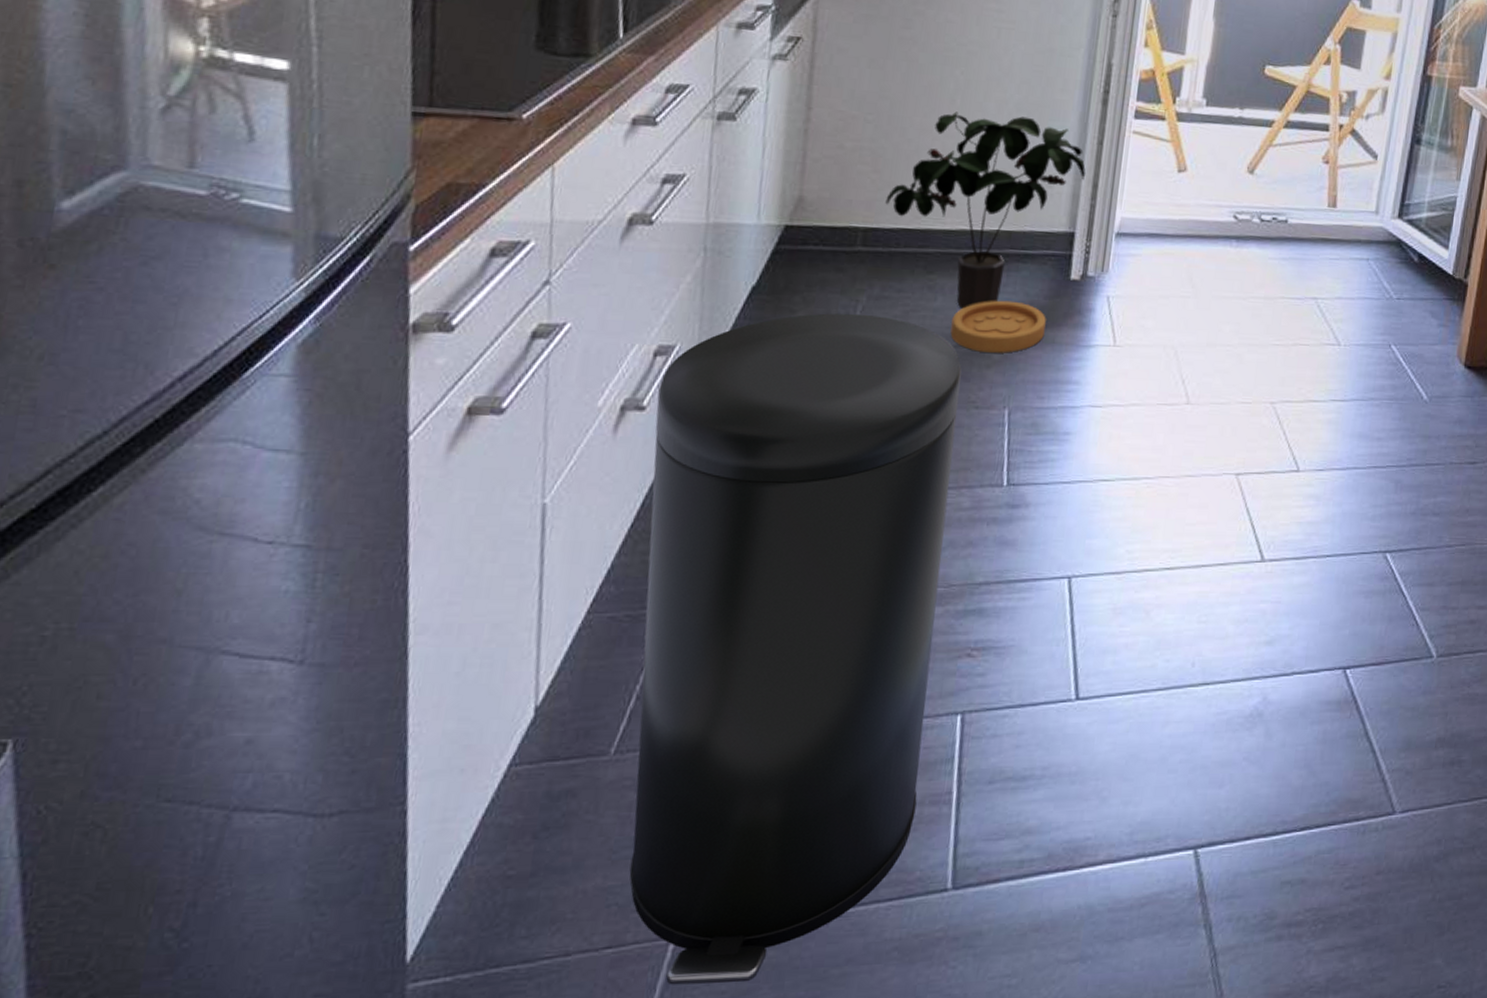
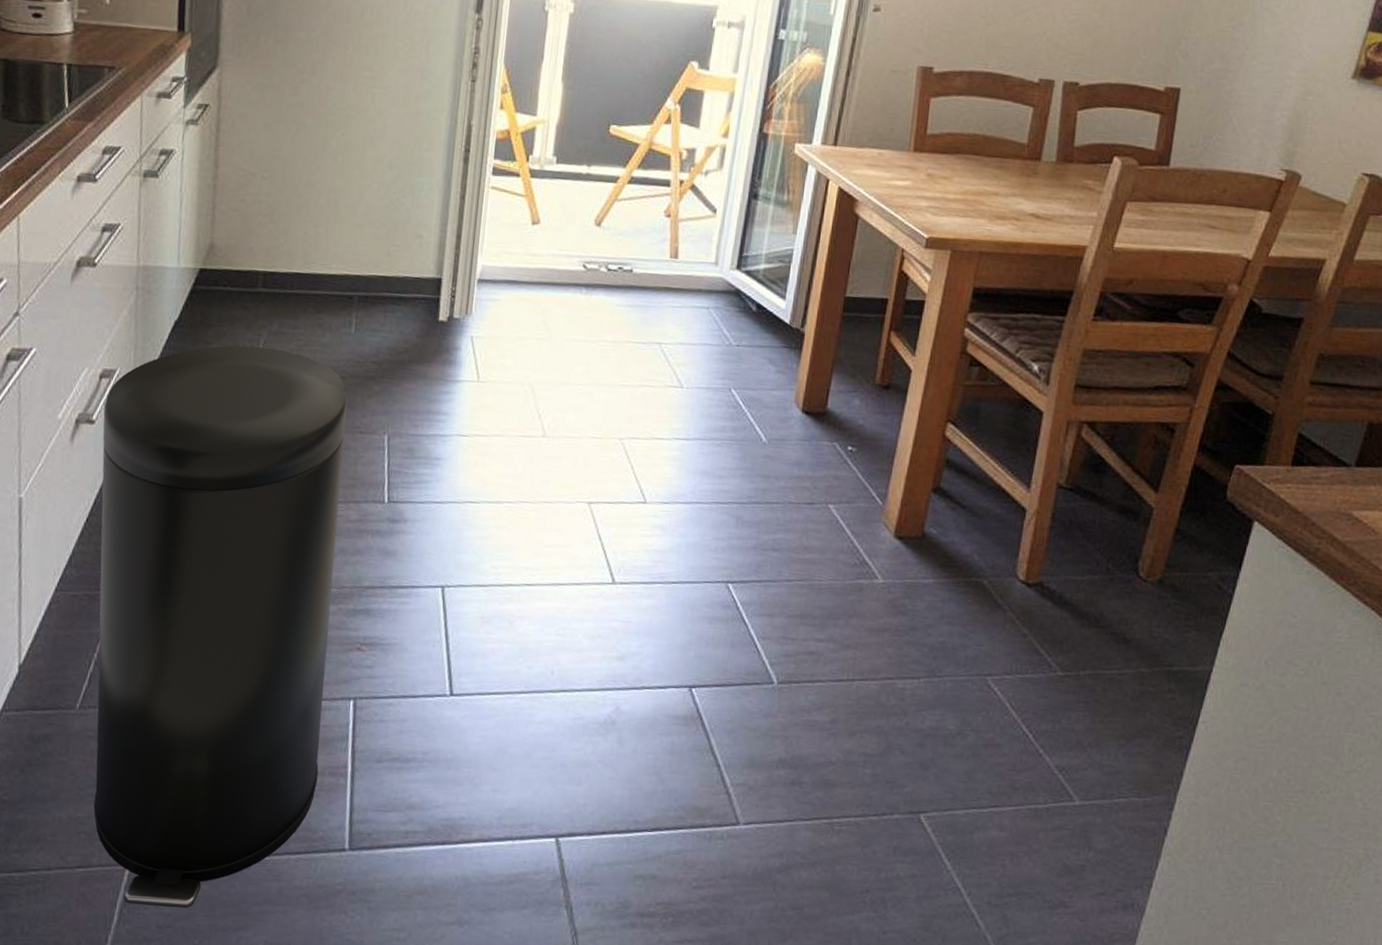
potted plant: present [885,111,1086,309] -> none [281,169,451,345]
pet bowl: present [950,300,1046,353] -> none [337,338,419,385]

